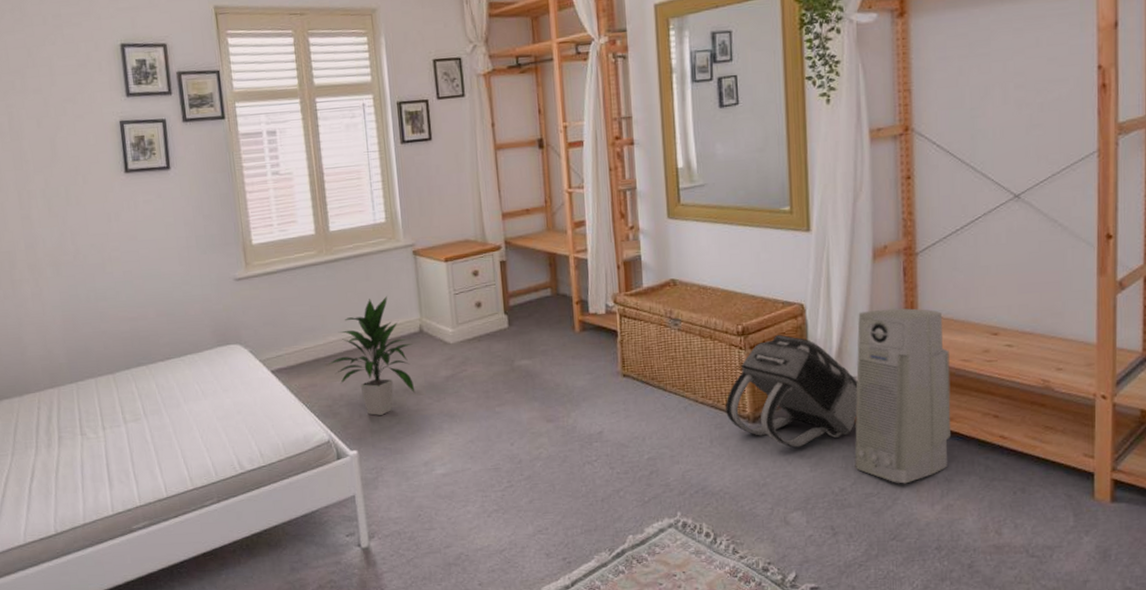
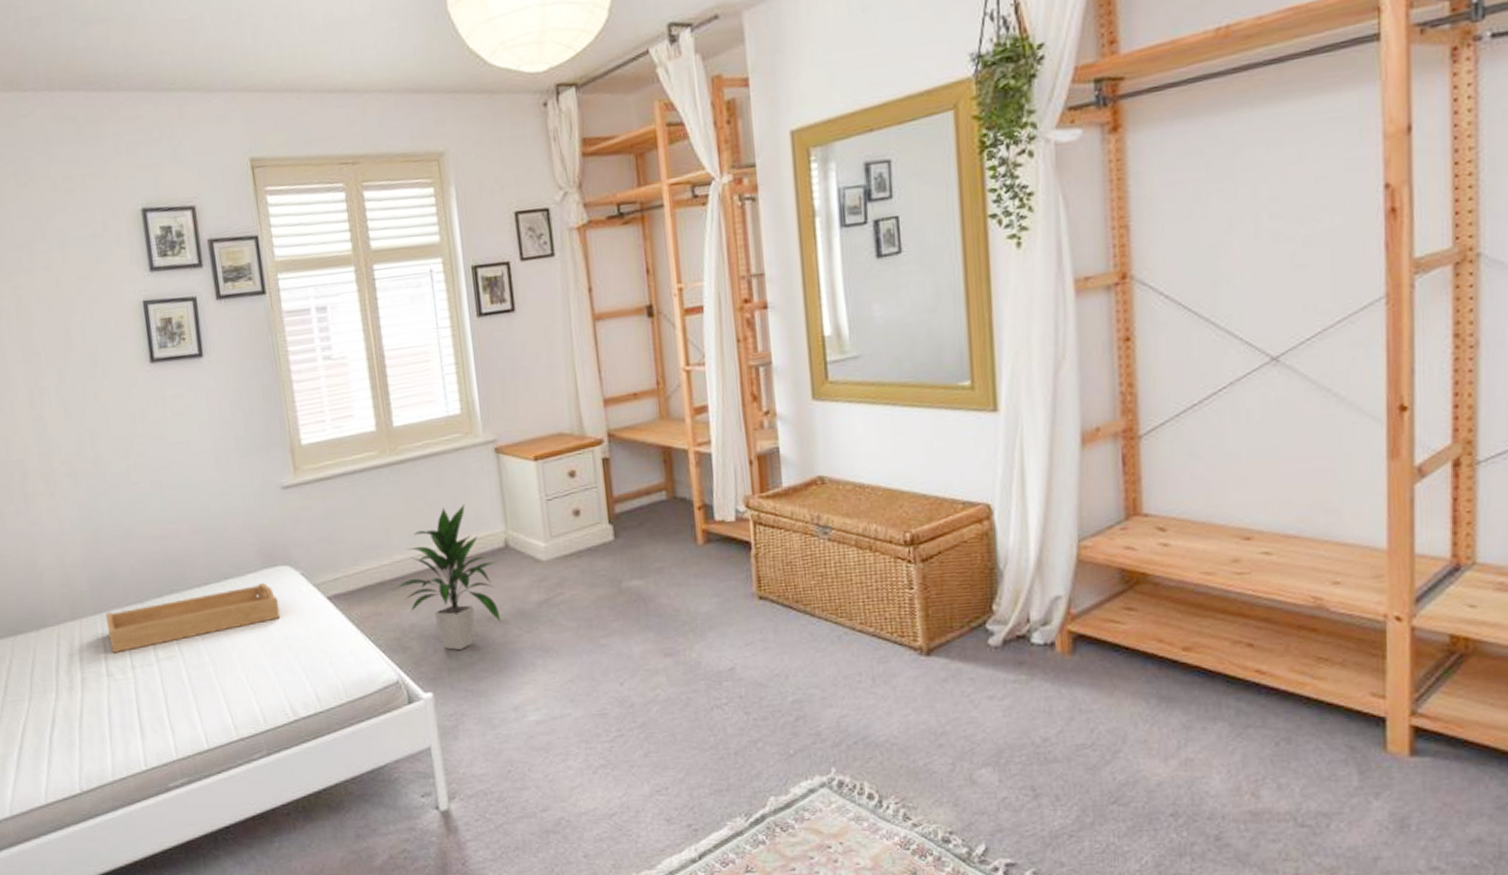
serving tray: none [80,359,231,417] -> present [105,583,281,654]
backpack: present [725,334,858,448] -> none [891,543,1065,687]
air purifier: present [854,308,951,484] -> none [1060,507,1190,733]

